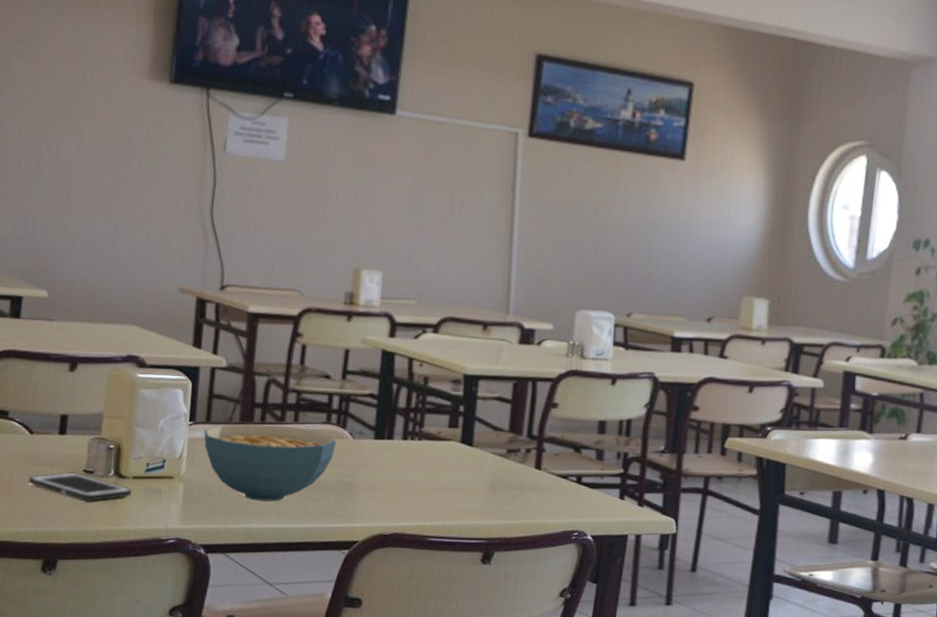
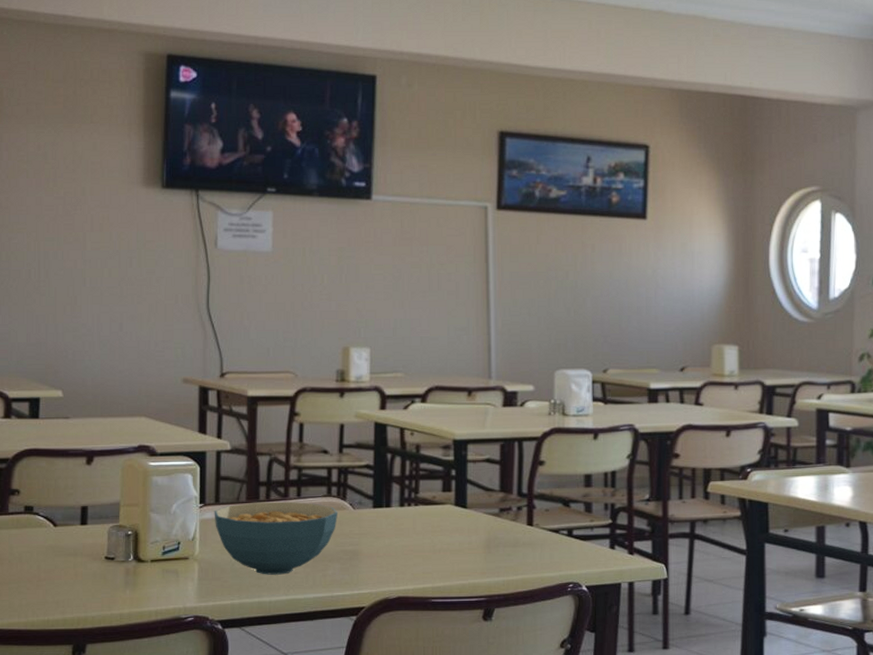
cell phone: present [28,472,132,501] -> none [55,560,151,586]

